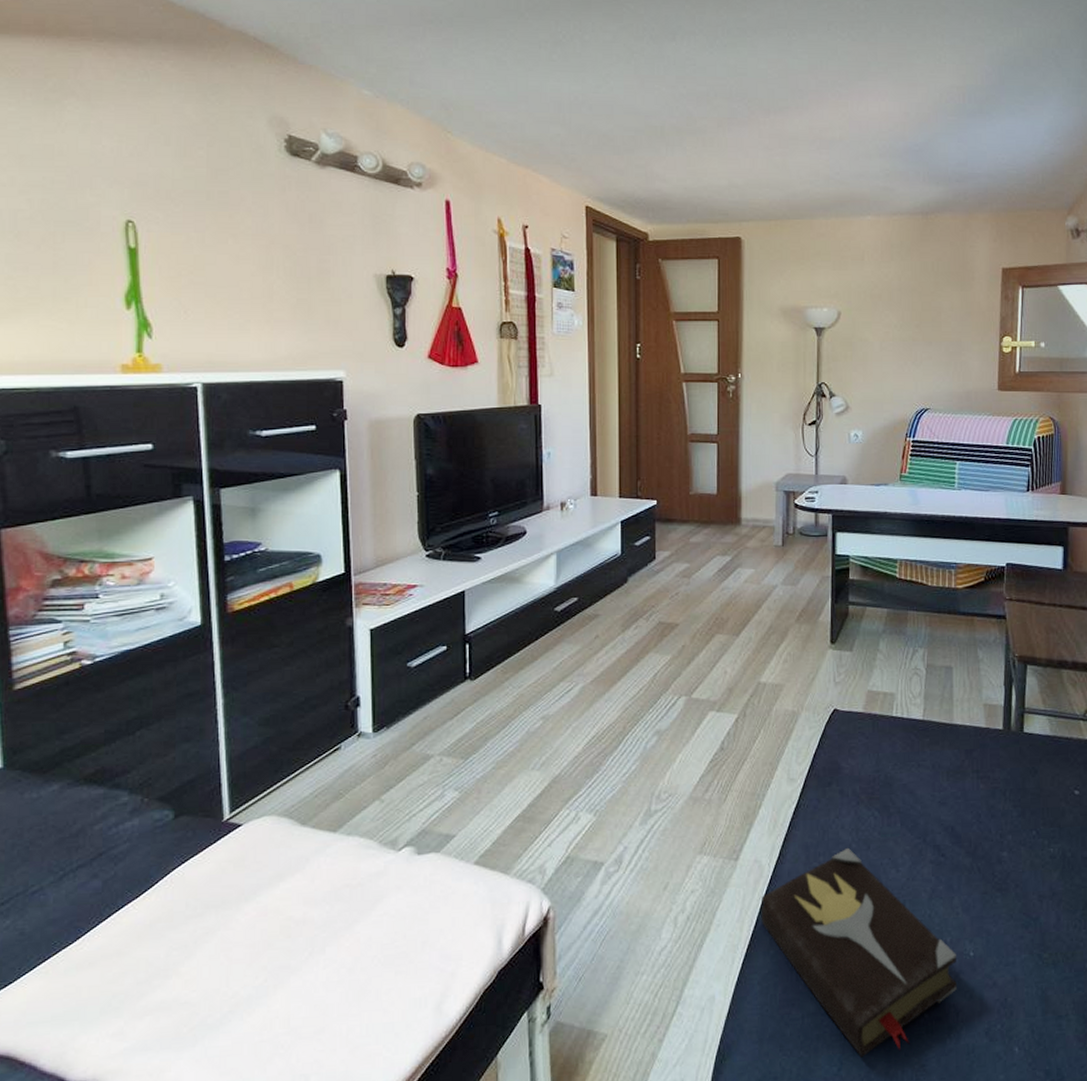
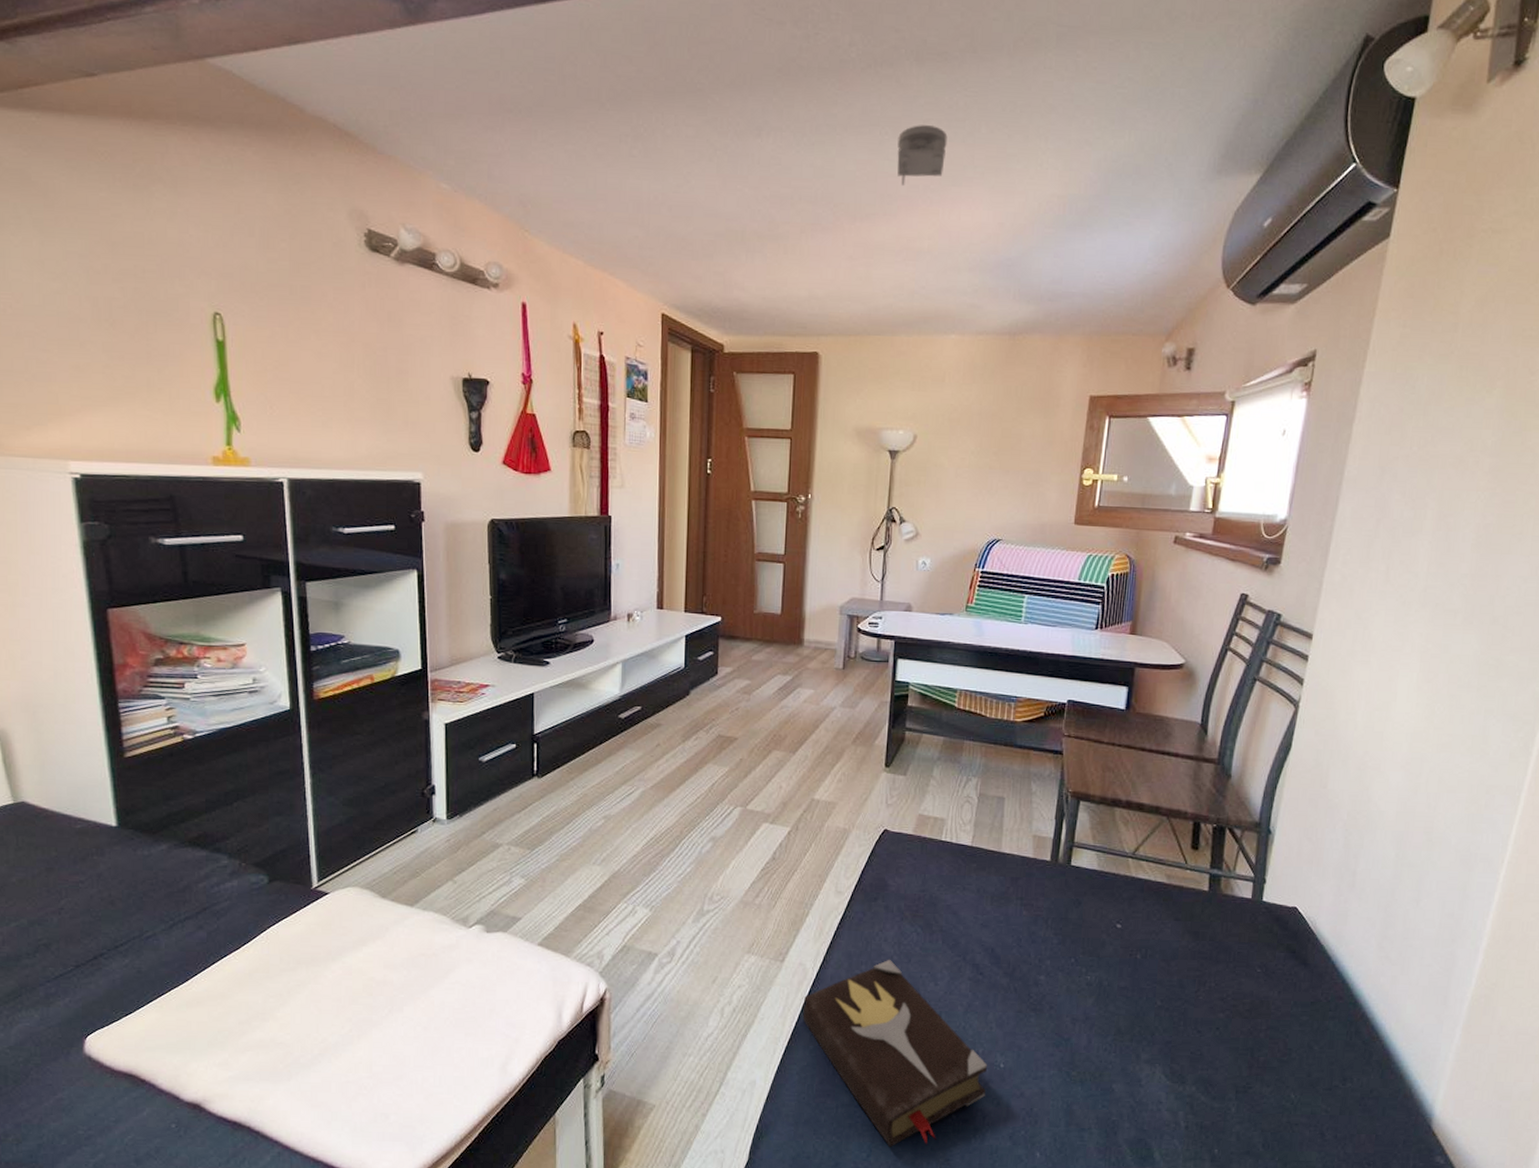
smoke detector: none [805,27,851,81] -> present [897,125,948,185]

